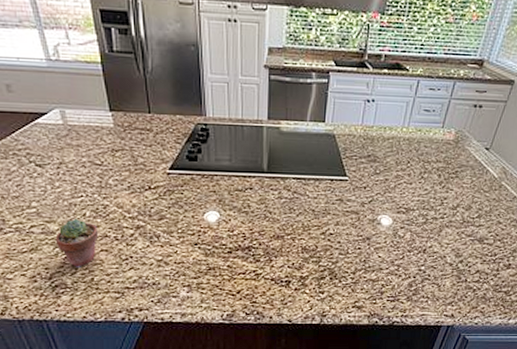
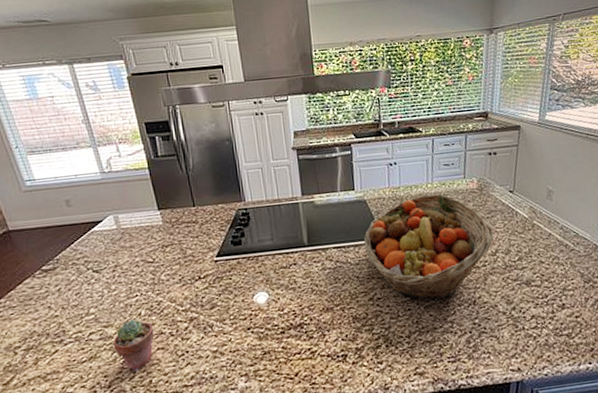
fruit basket: none [325,138,460,245] -> present [363,194,494,301]

